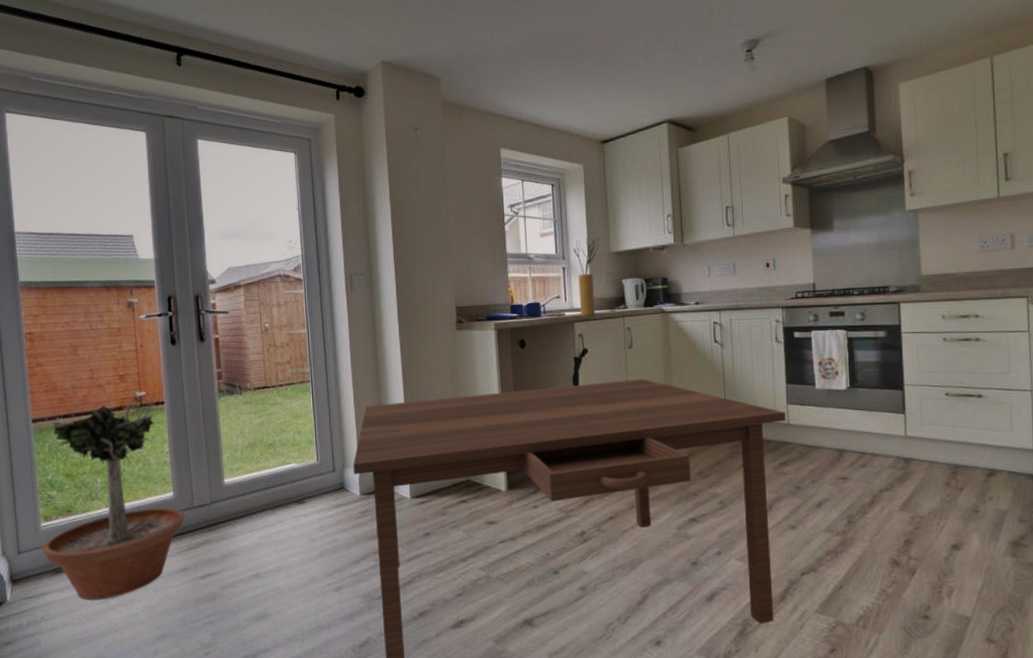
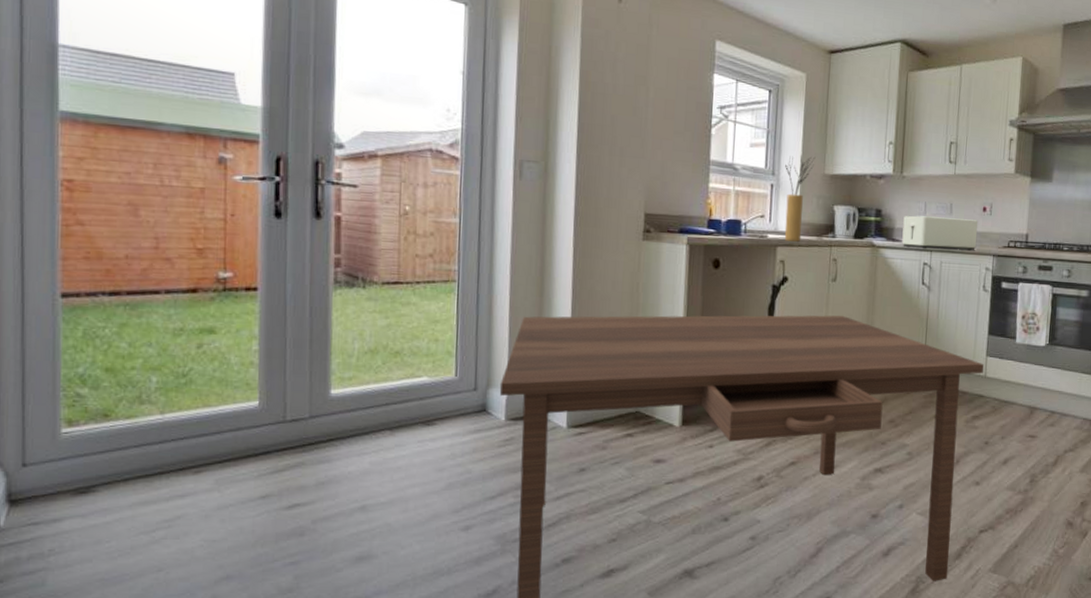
potted tree: present [41,386,186,601] -> none [58,266,274,531]
toaster: none [689,276,764,310] -> present [902,215,979,251]

